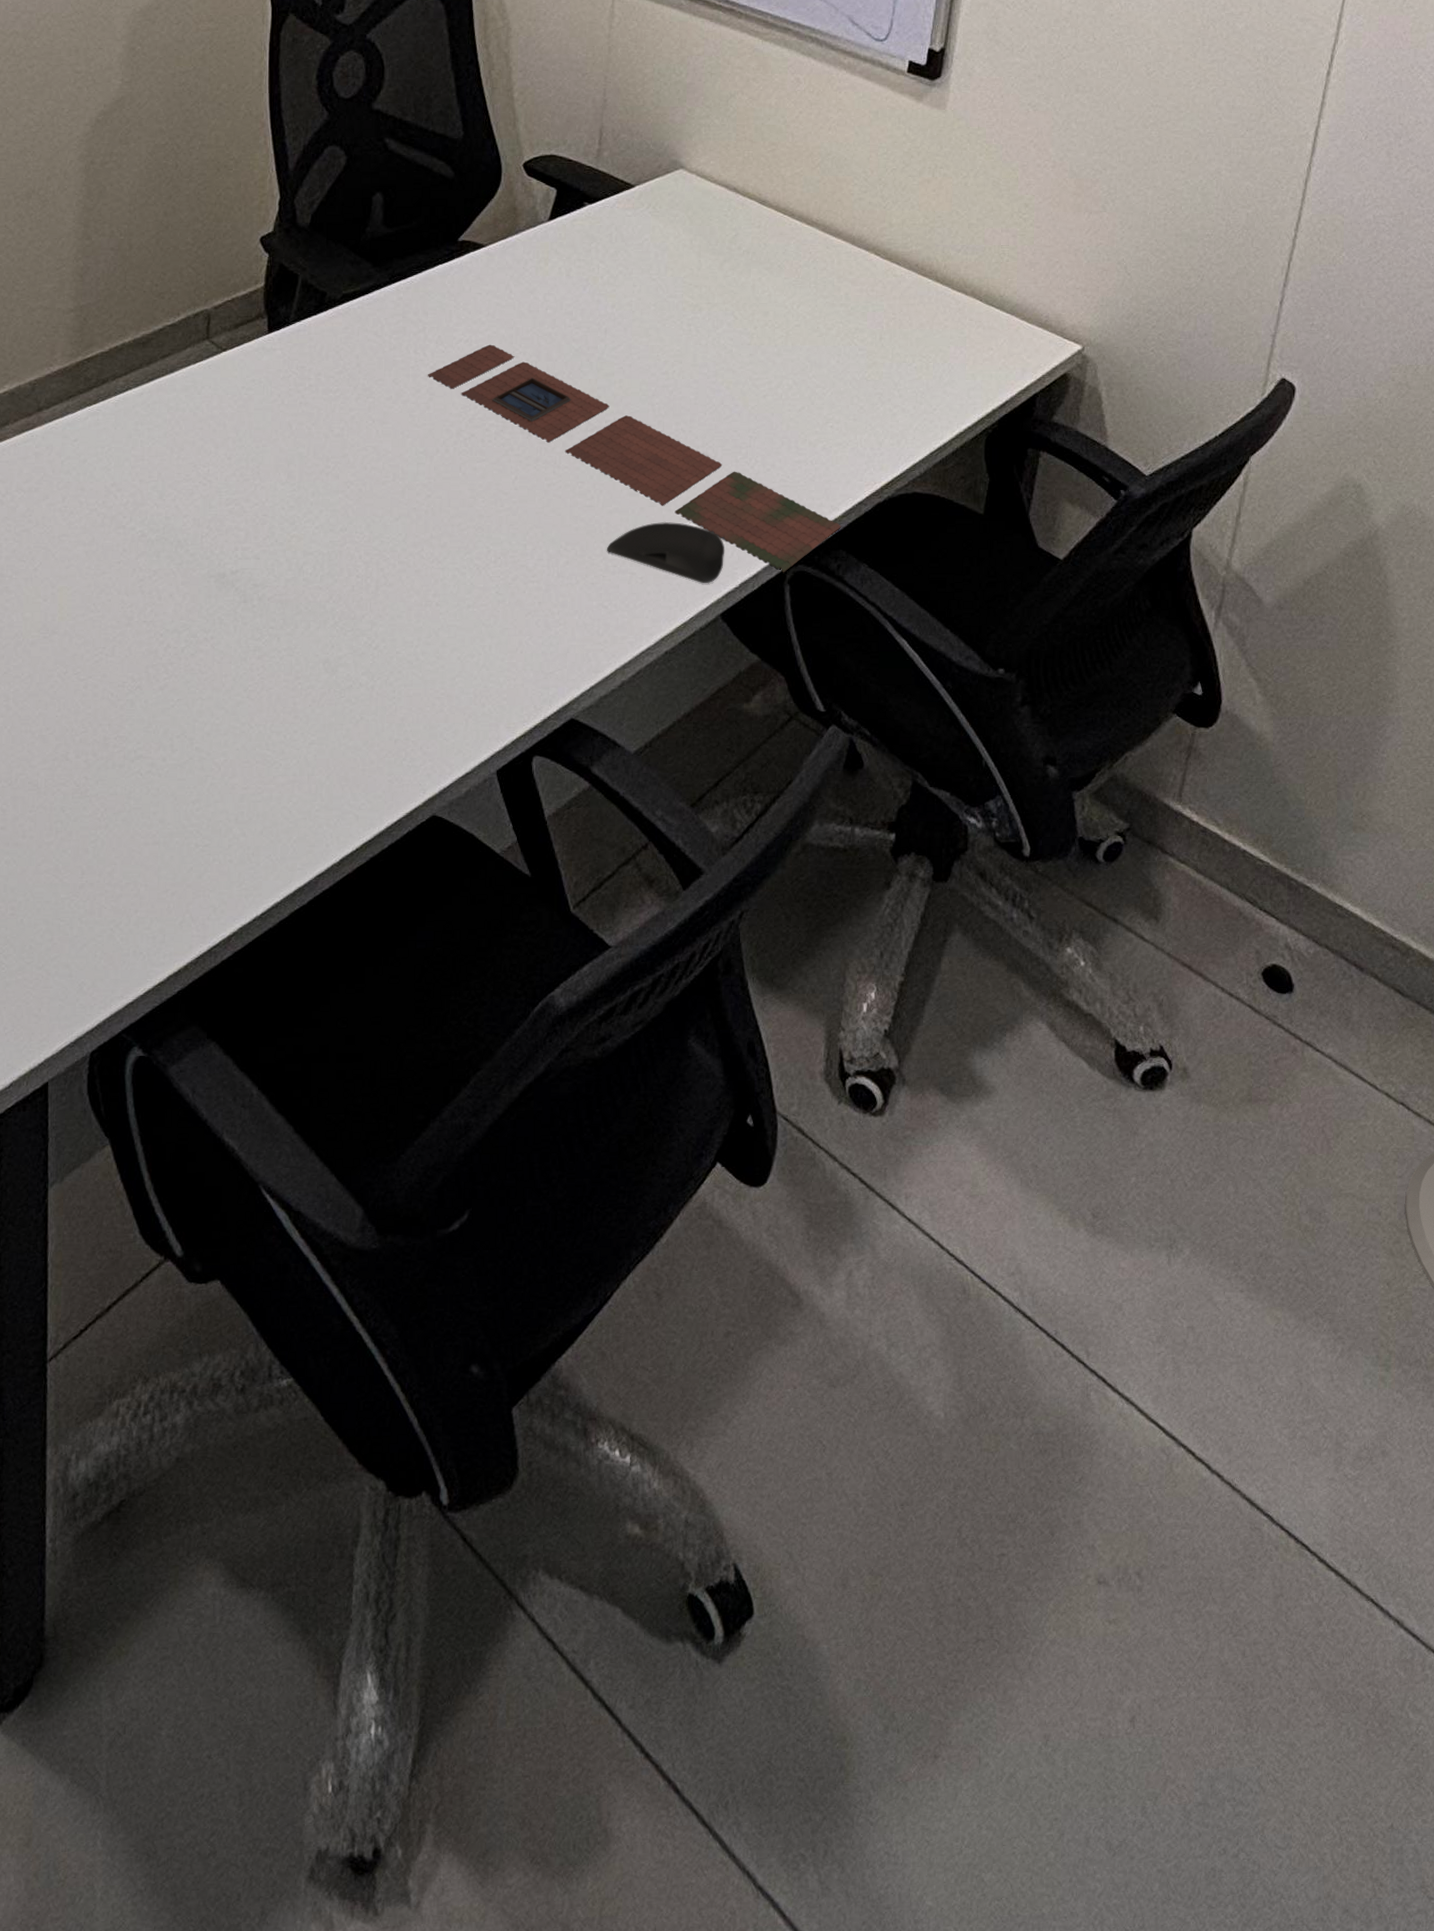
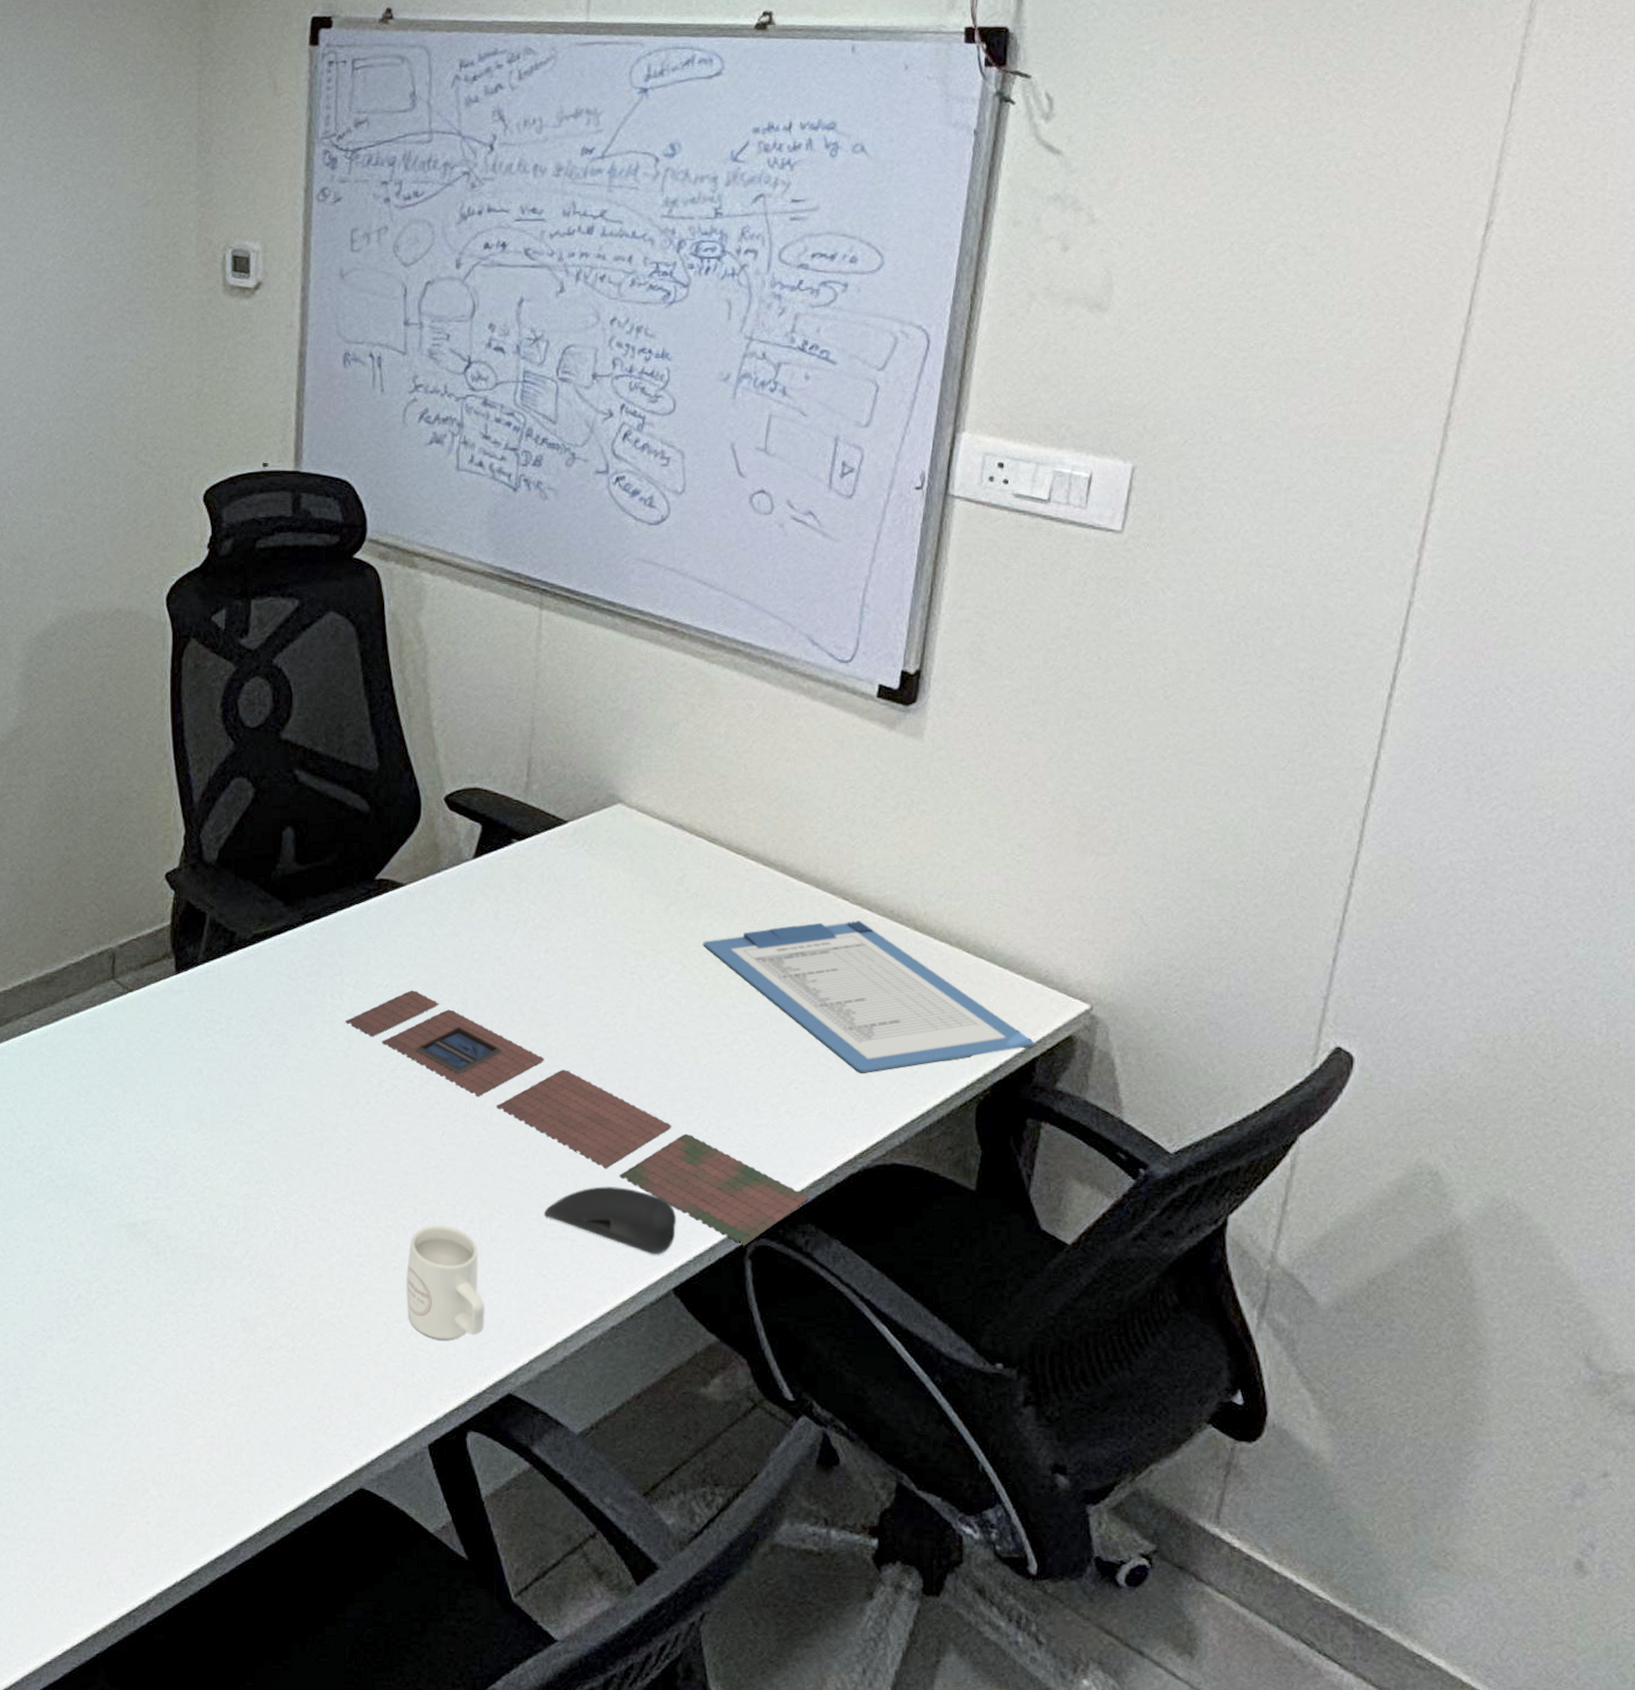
mug: none [479,564,551,672] -> present [406,1225,485,1340]
clipboard: none [753,274,1035,412] -> present [703,921,1034,1073]

